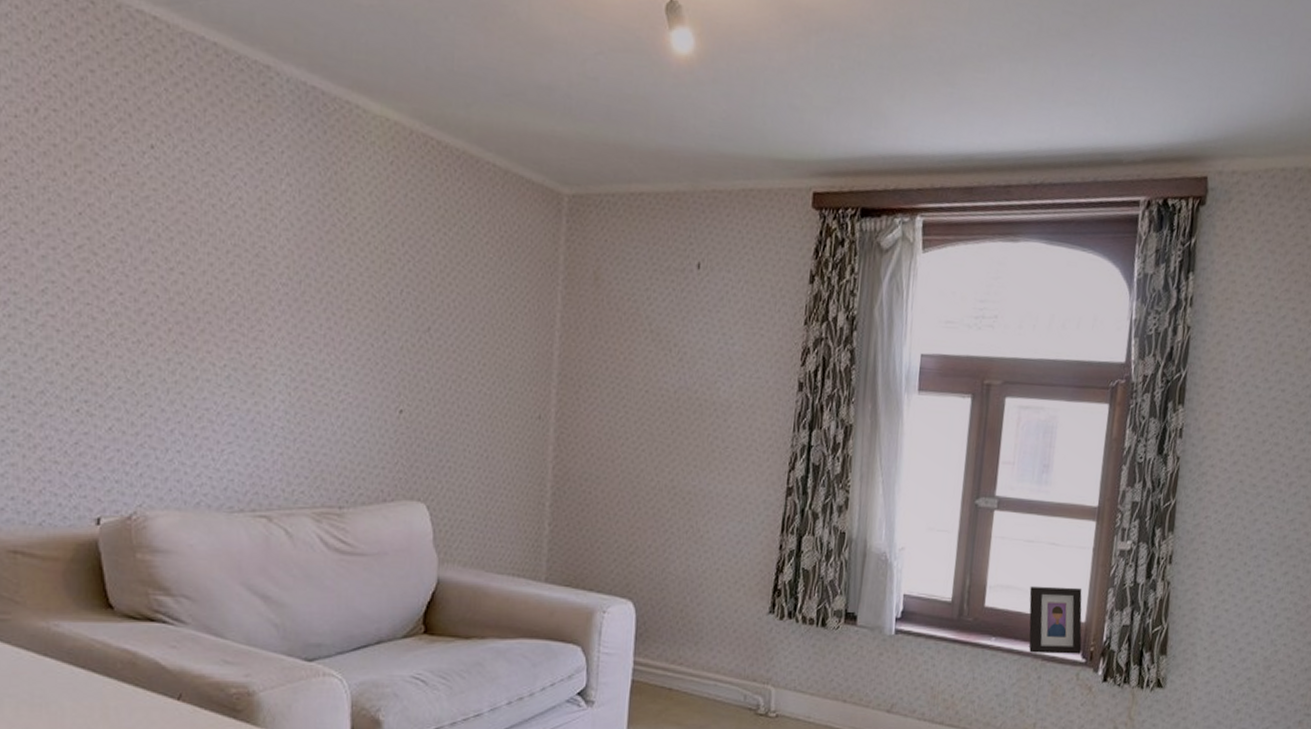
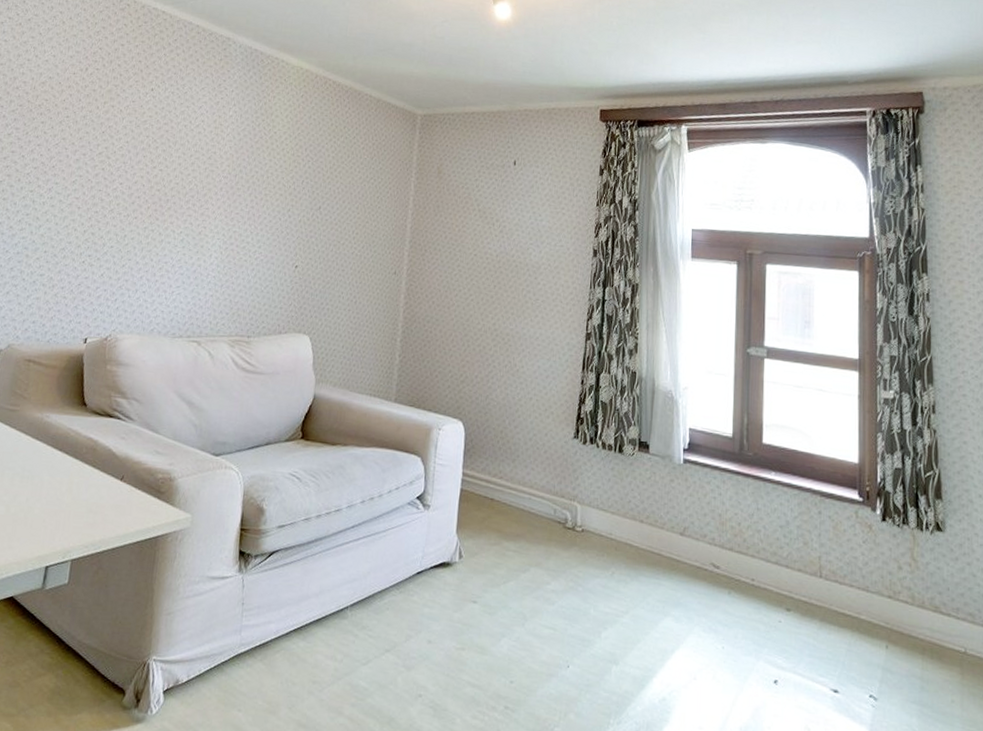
picture frame: present [1029,587,1082,654] -> none [803,427,858,493]

